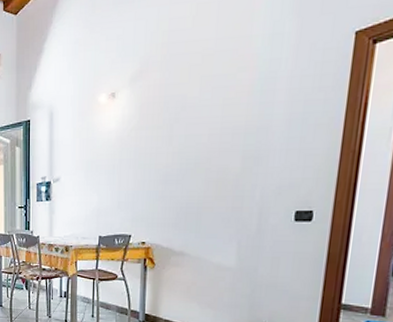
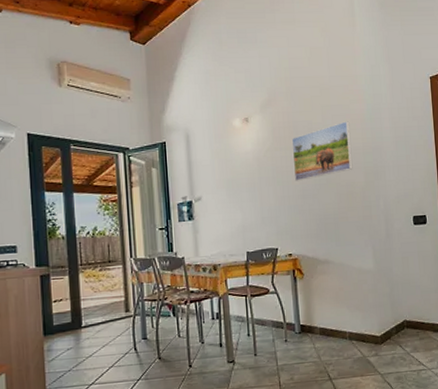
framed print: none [158,94,233,165] -> present [291,121,353,181]

